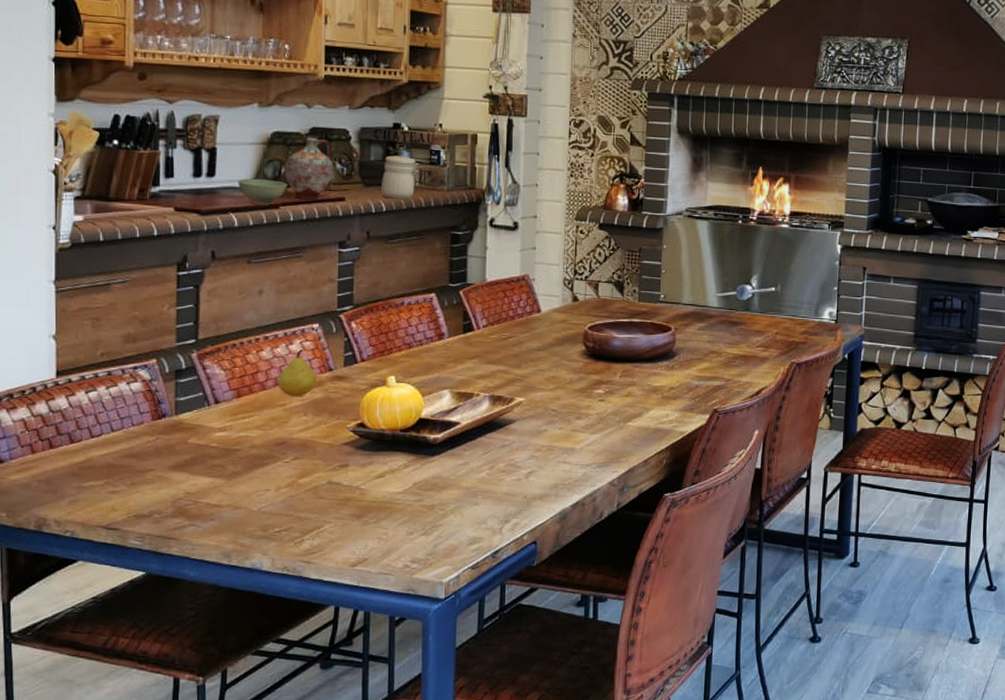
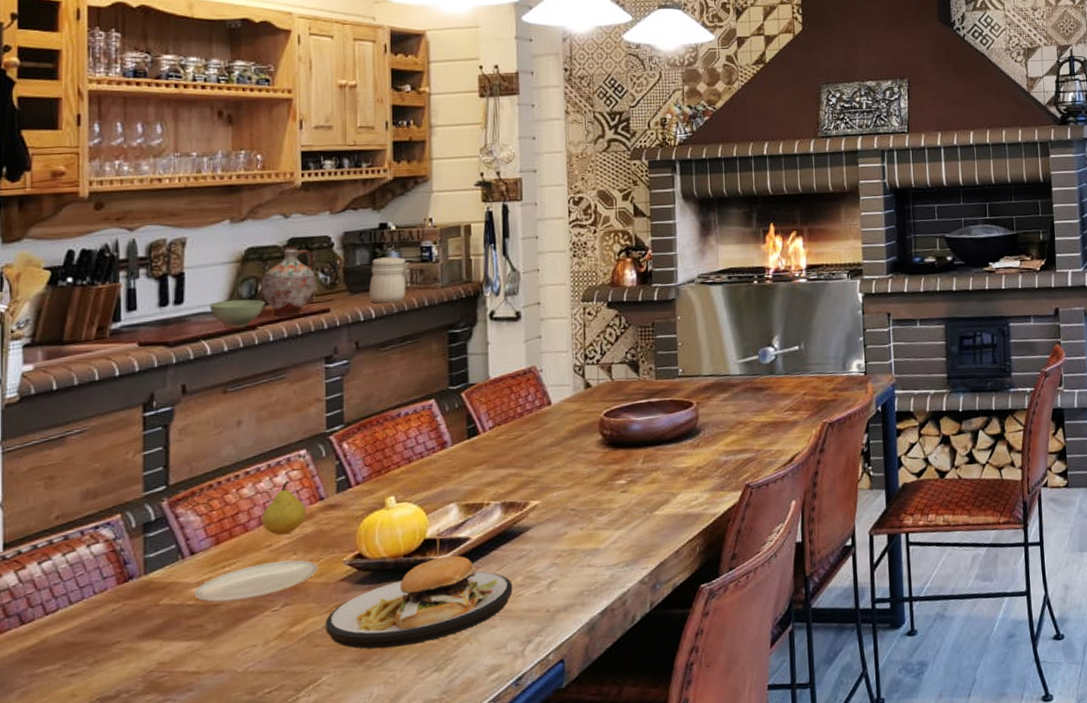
plate: none [217,420,325,449] -> present [193,560,319,603]
plate: none [329,410,495,509] -> present [325,528,513,649]

